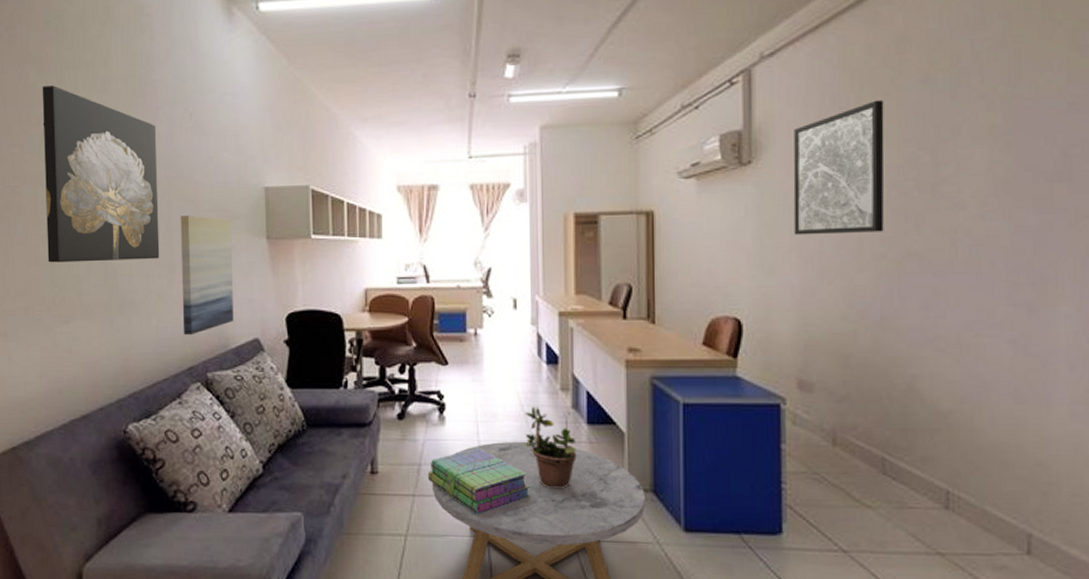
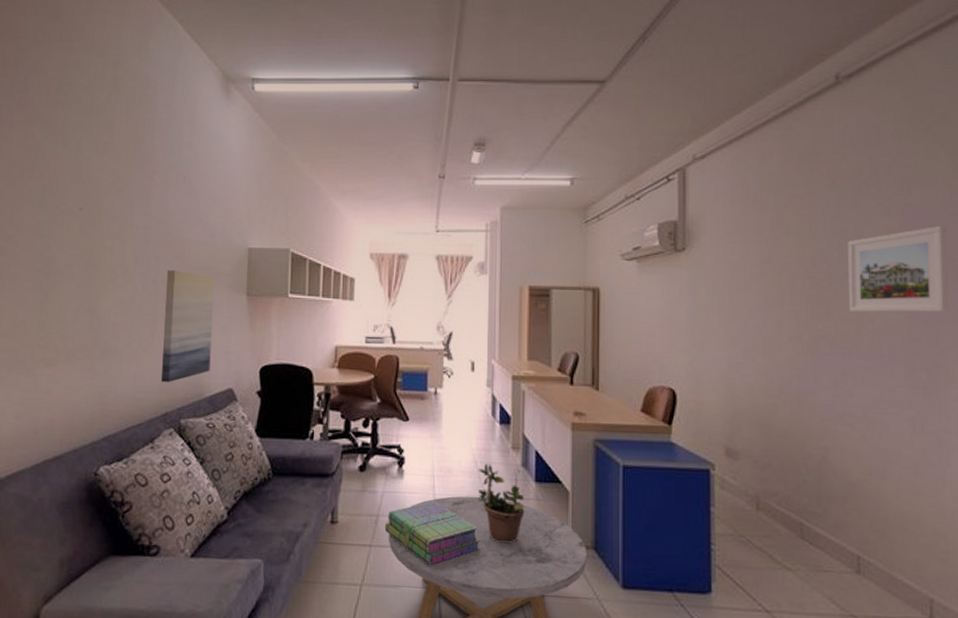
wall art: present [43,85,160,263] -> none [36,145,152,310]
wall art: present [793,100,885,235] -> none [721,201,799,317]
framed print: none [941,117,1062,223] -> present [848,225,949,313]

